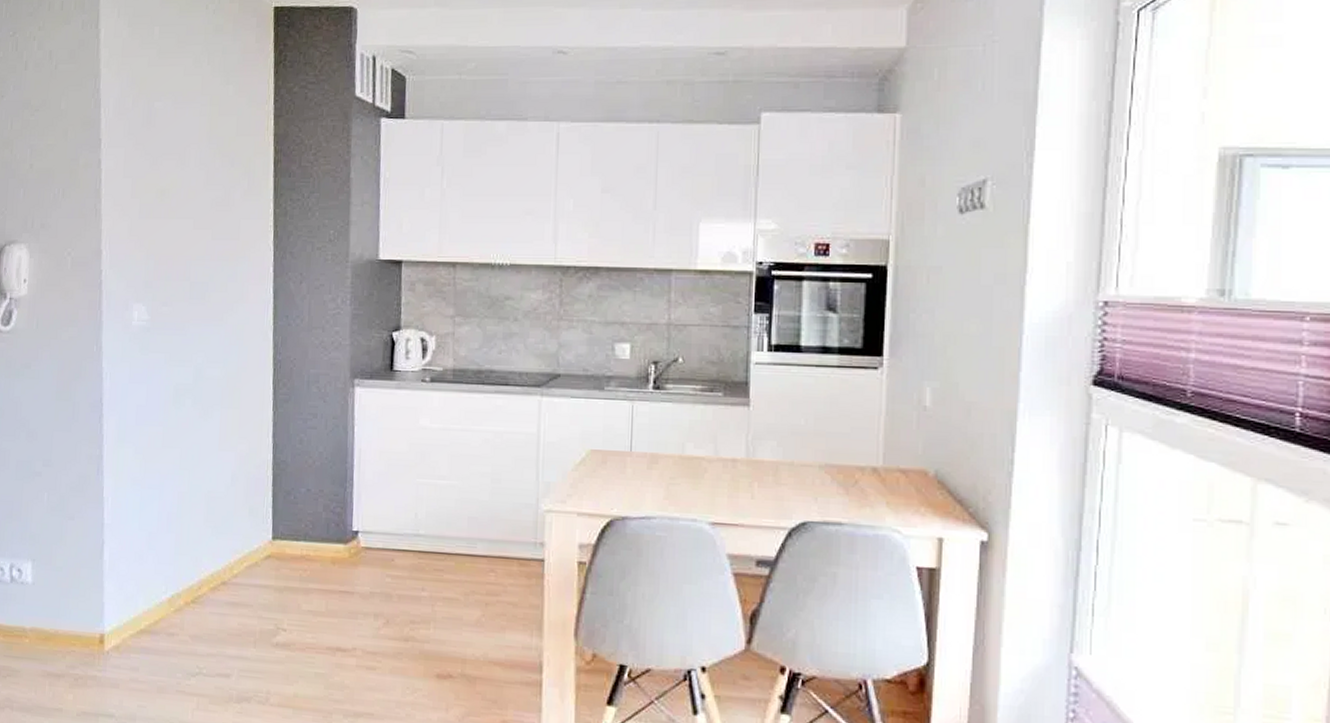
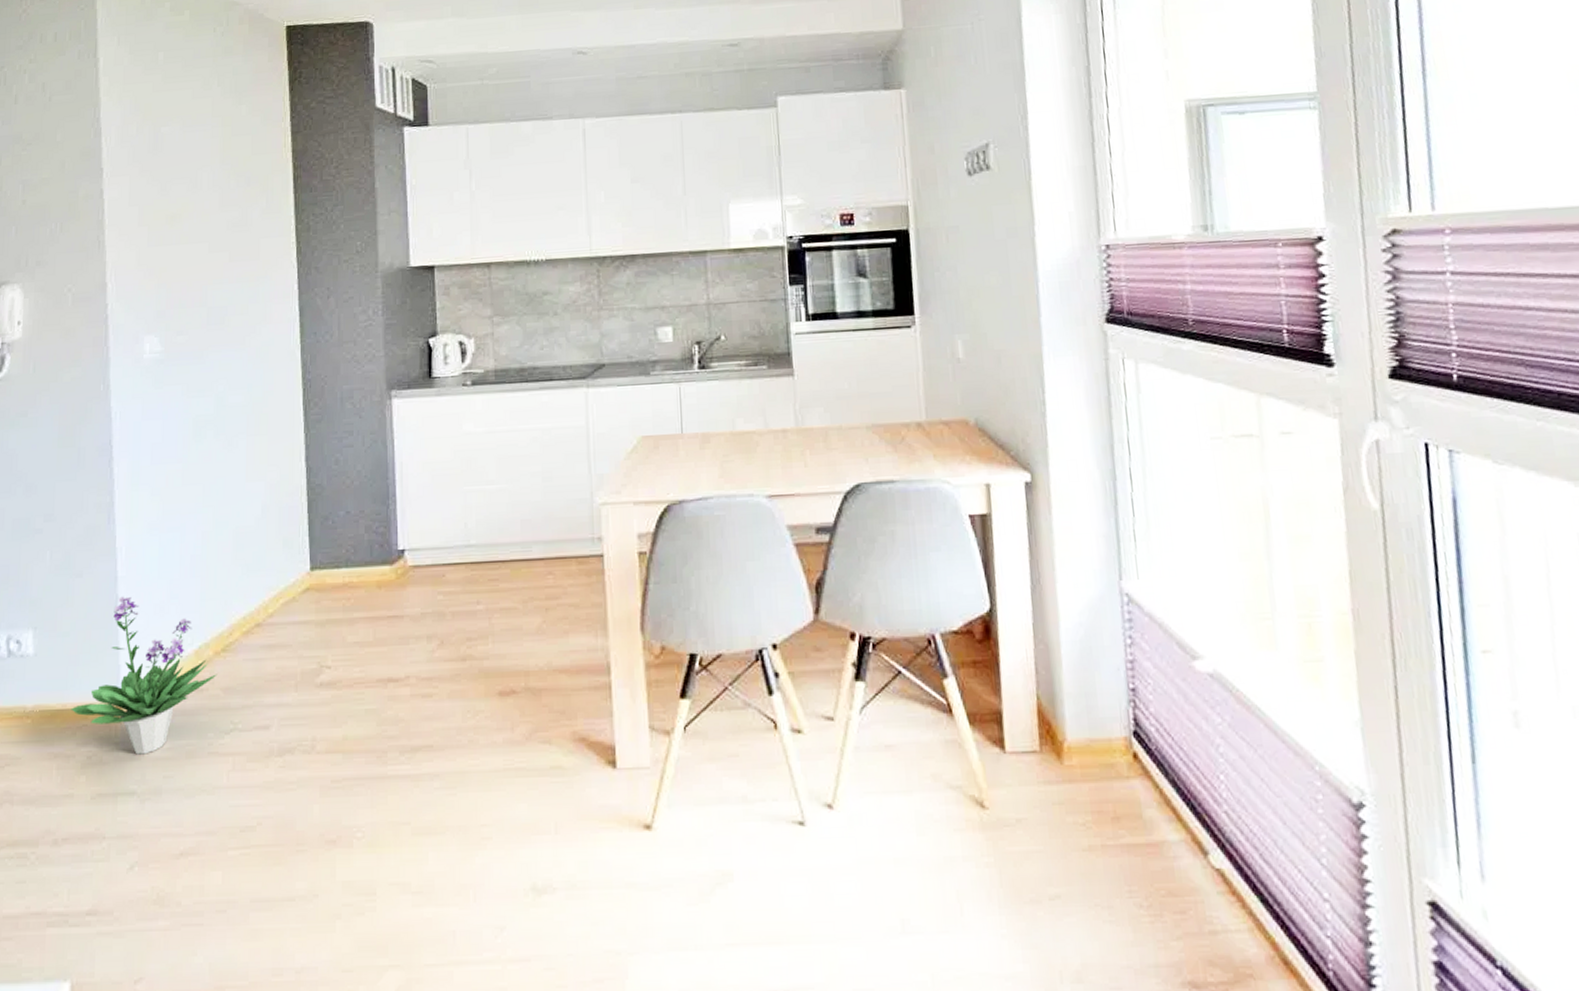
potted plant: none [62,541,187,684] -> present [71,596,217,755]

